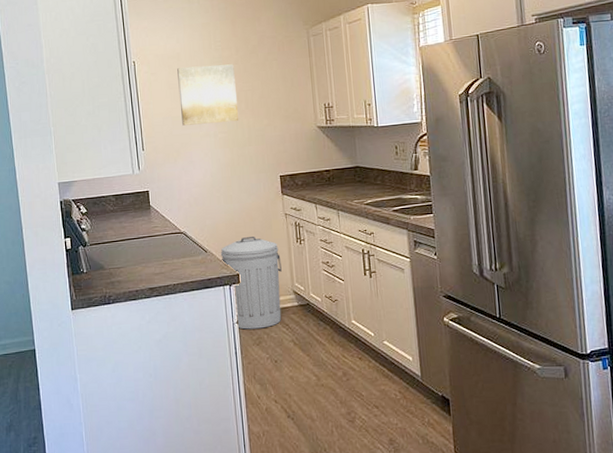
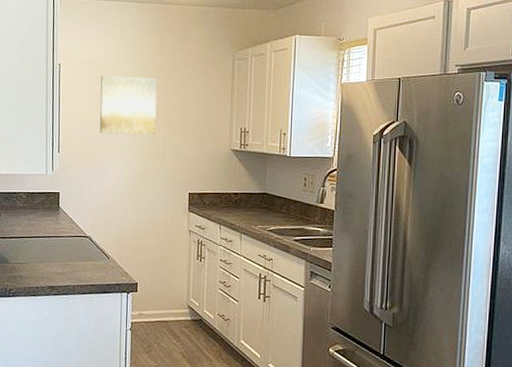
trash can: present [220,237,282,330] -> none [122,248,180,338]

